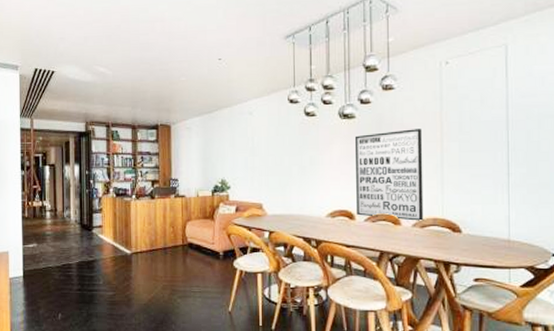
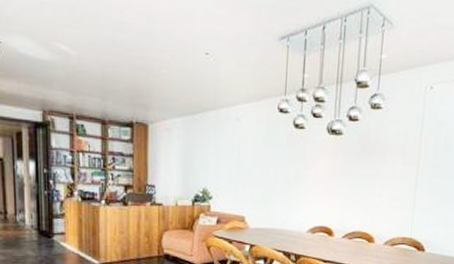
wall art: present [354,129,424,221] -> none [335,150,403,239]

